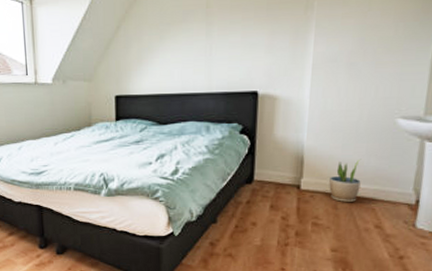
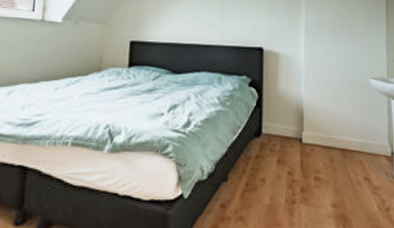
potted plant: present [329,159,362,203] -> none [325,113,349,156]

